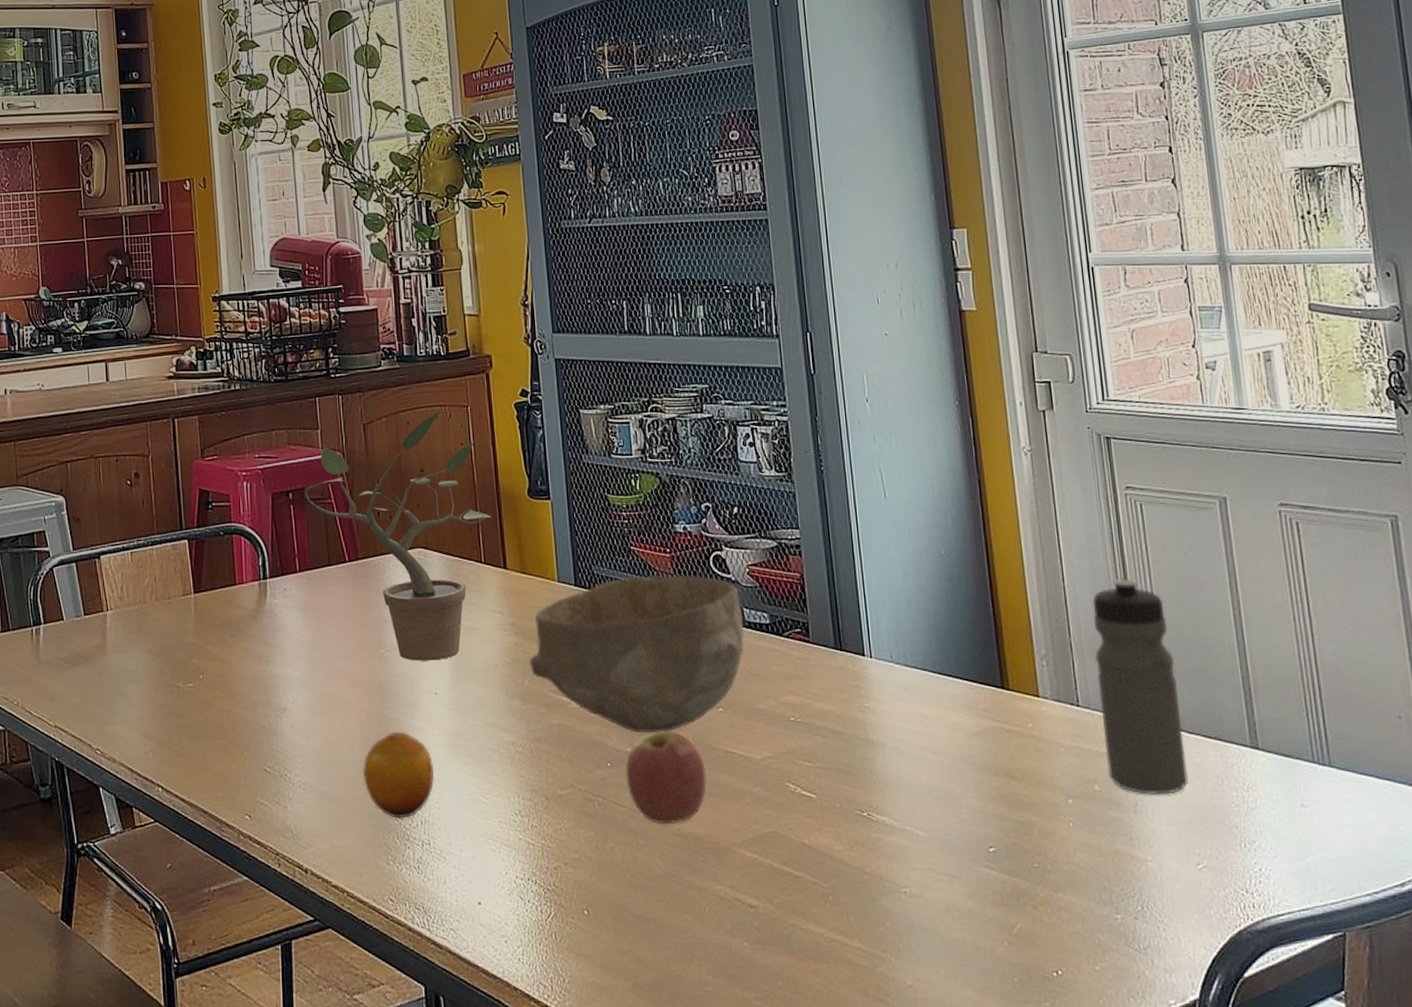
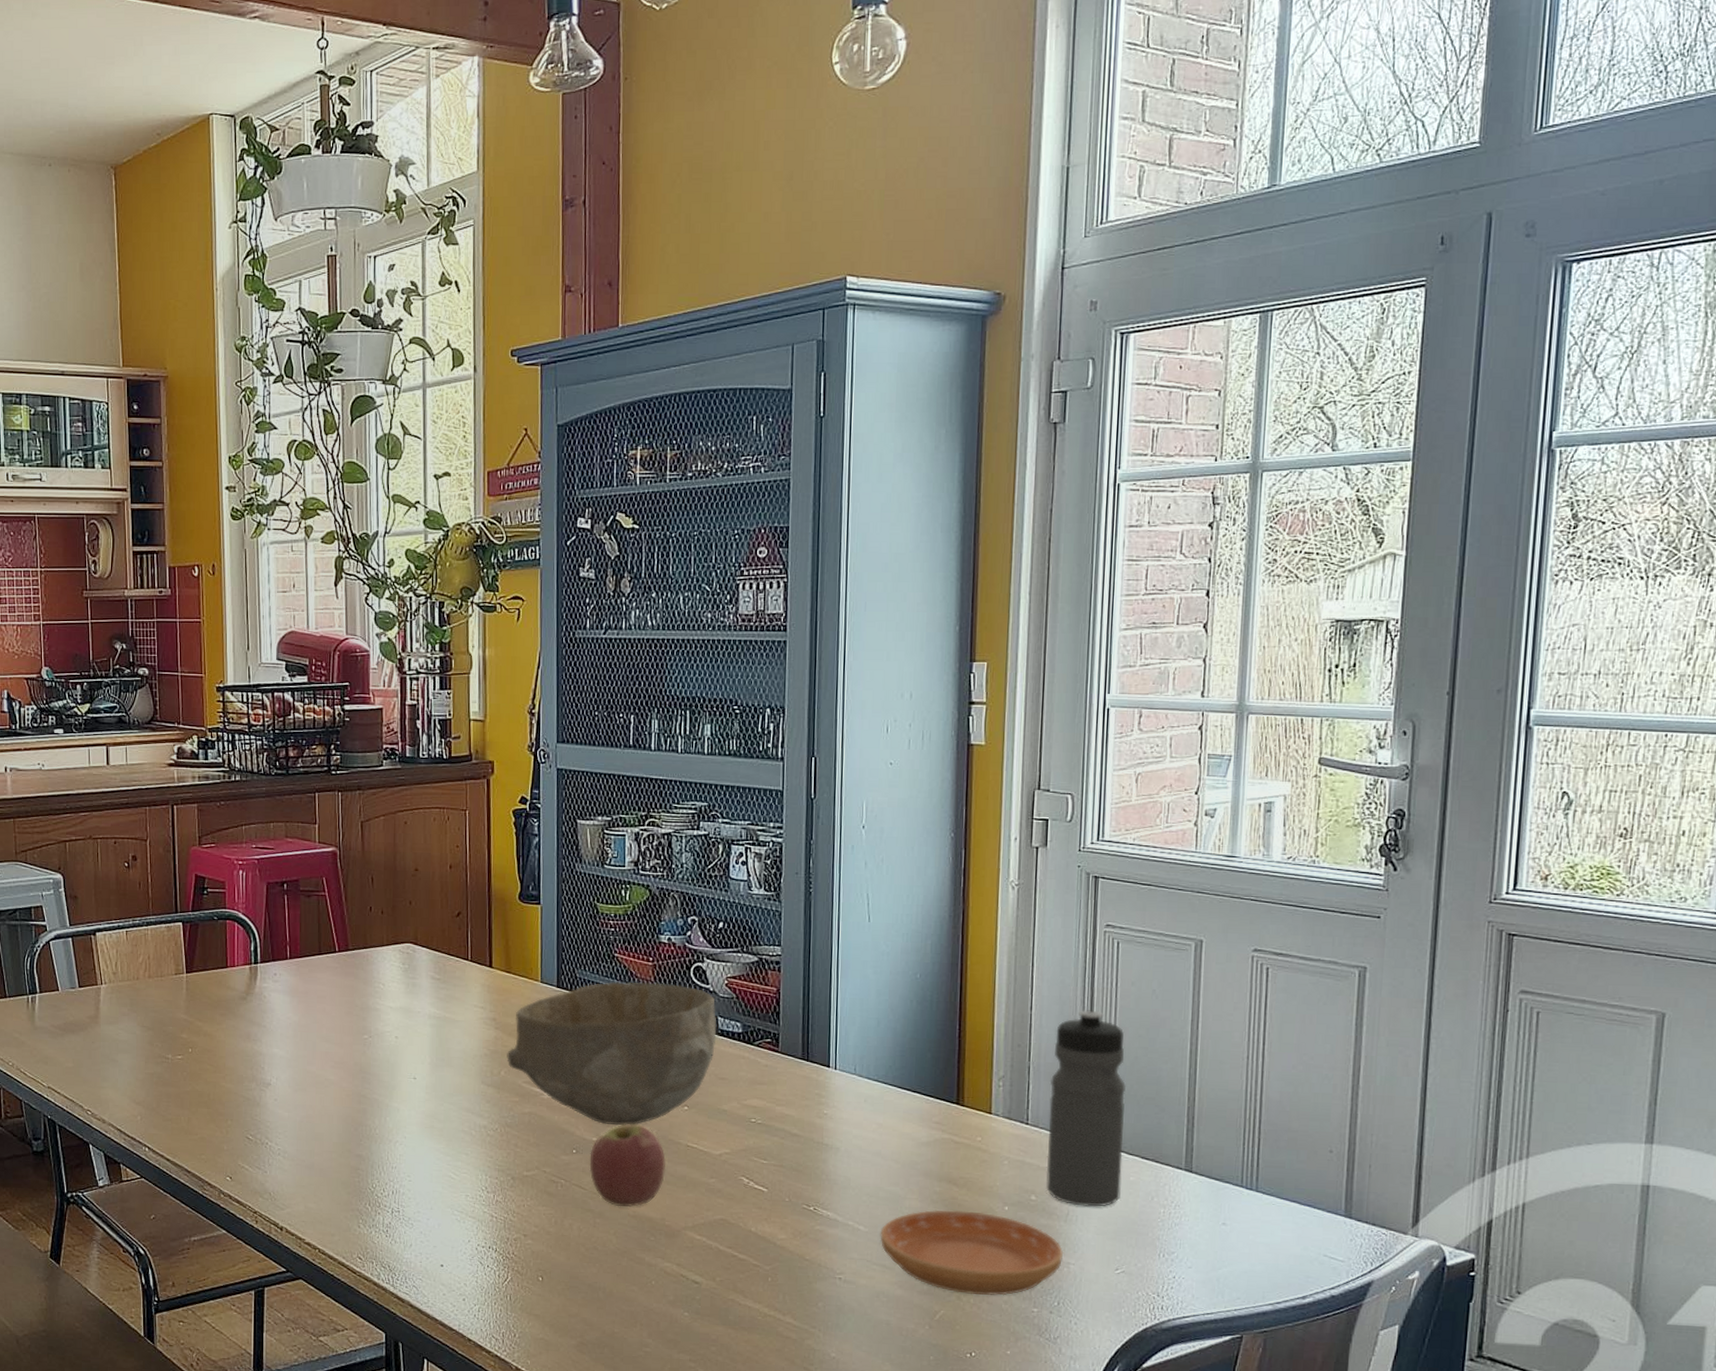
potted plant: present [305,409,491,661] -> none [299,811,481,1048]
fruit: present [362,731,435,818] -> none [340,1110,408,1188]
saucer: none [941,807,1139,902] -> present [880,1209,1064,1296]

